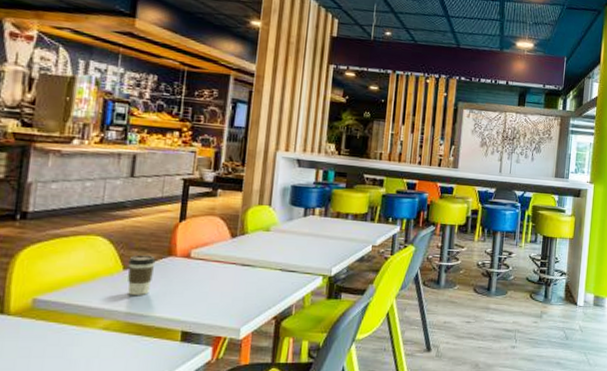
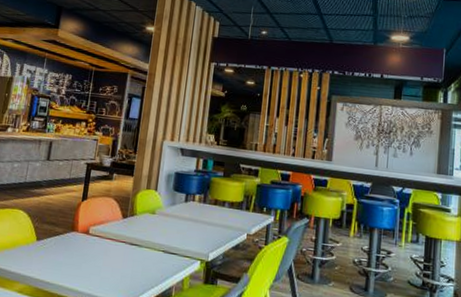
coffee cup: present [127,254,156,295] -> none [39,228,62,265]

